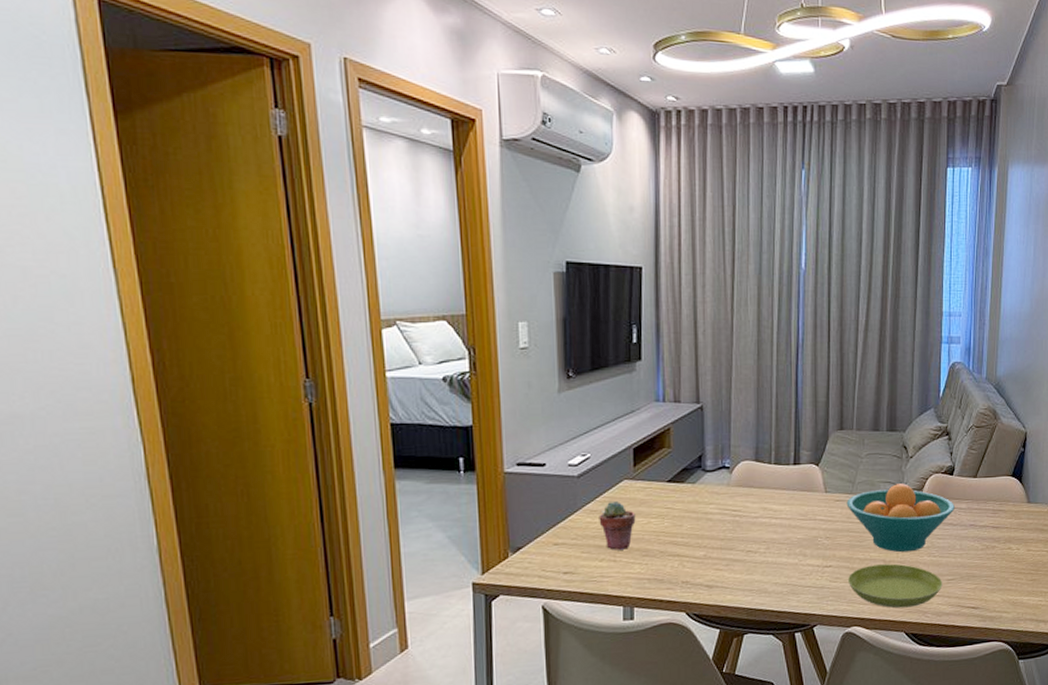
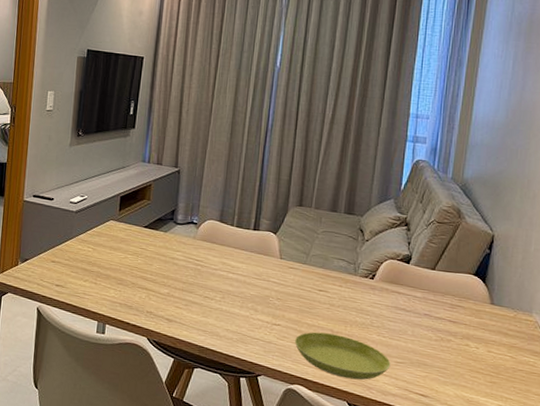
potted succulent: present [599,500,636,550] -> none [87,235,116,276]
fruit bowl: present [846,483,955,553] -> none [299,262,409,328]

